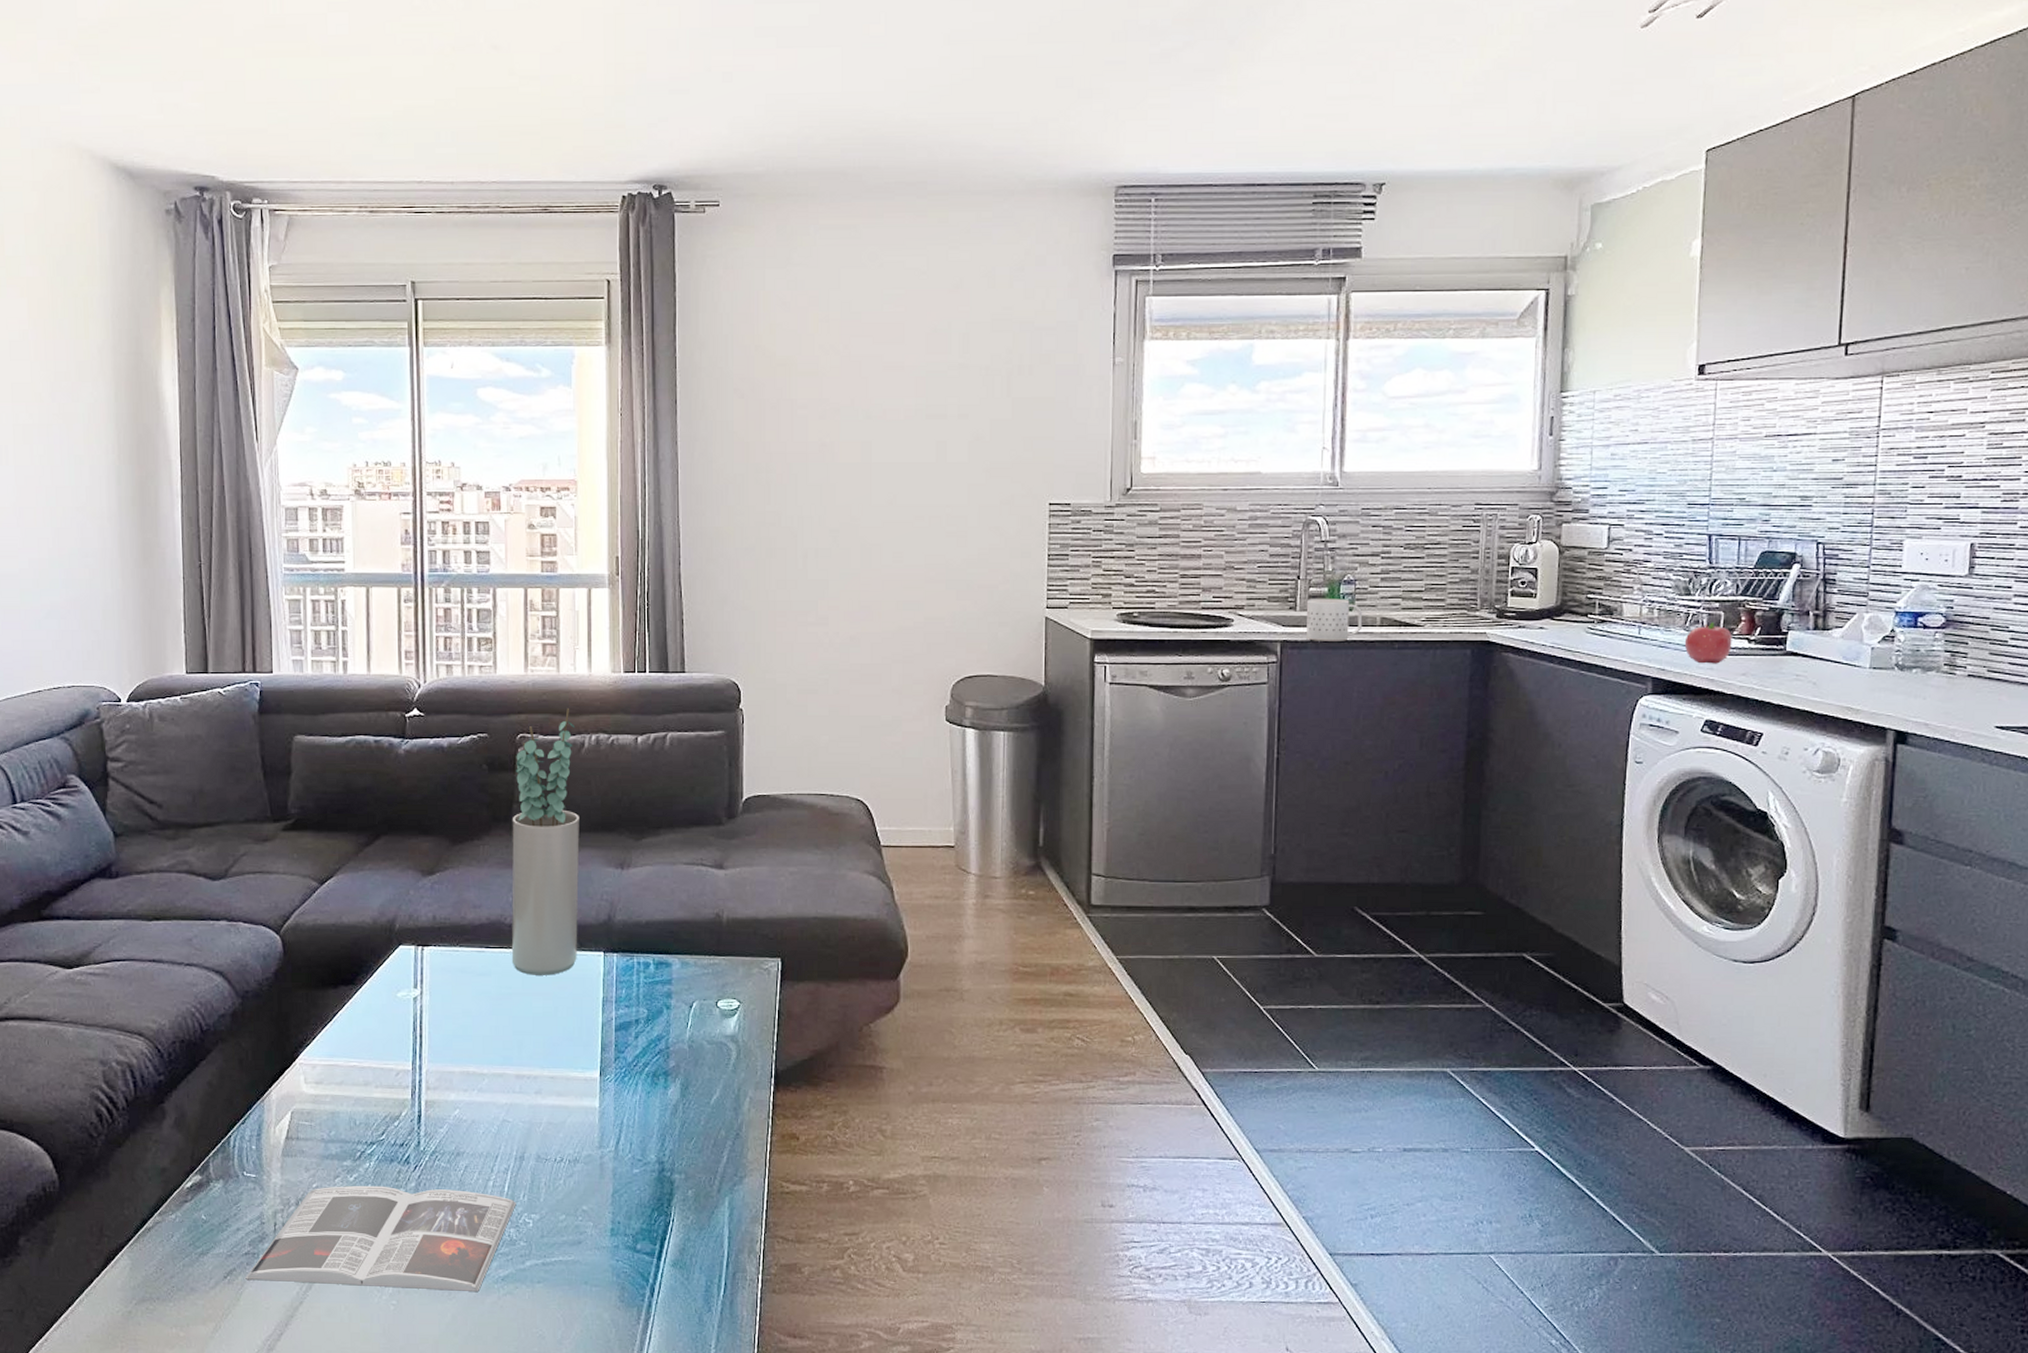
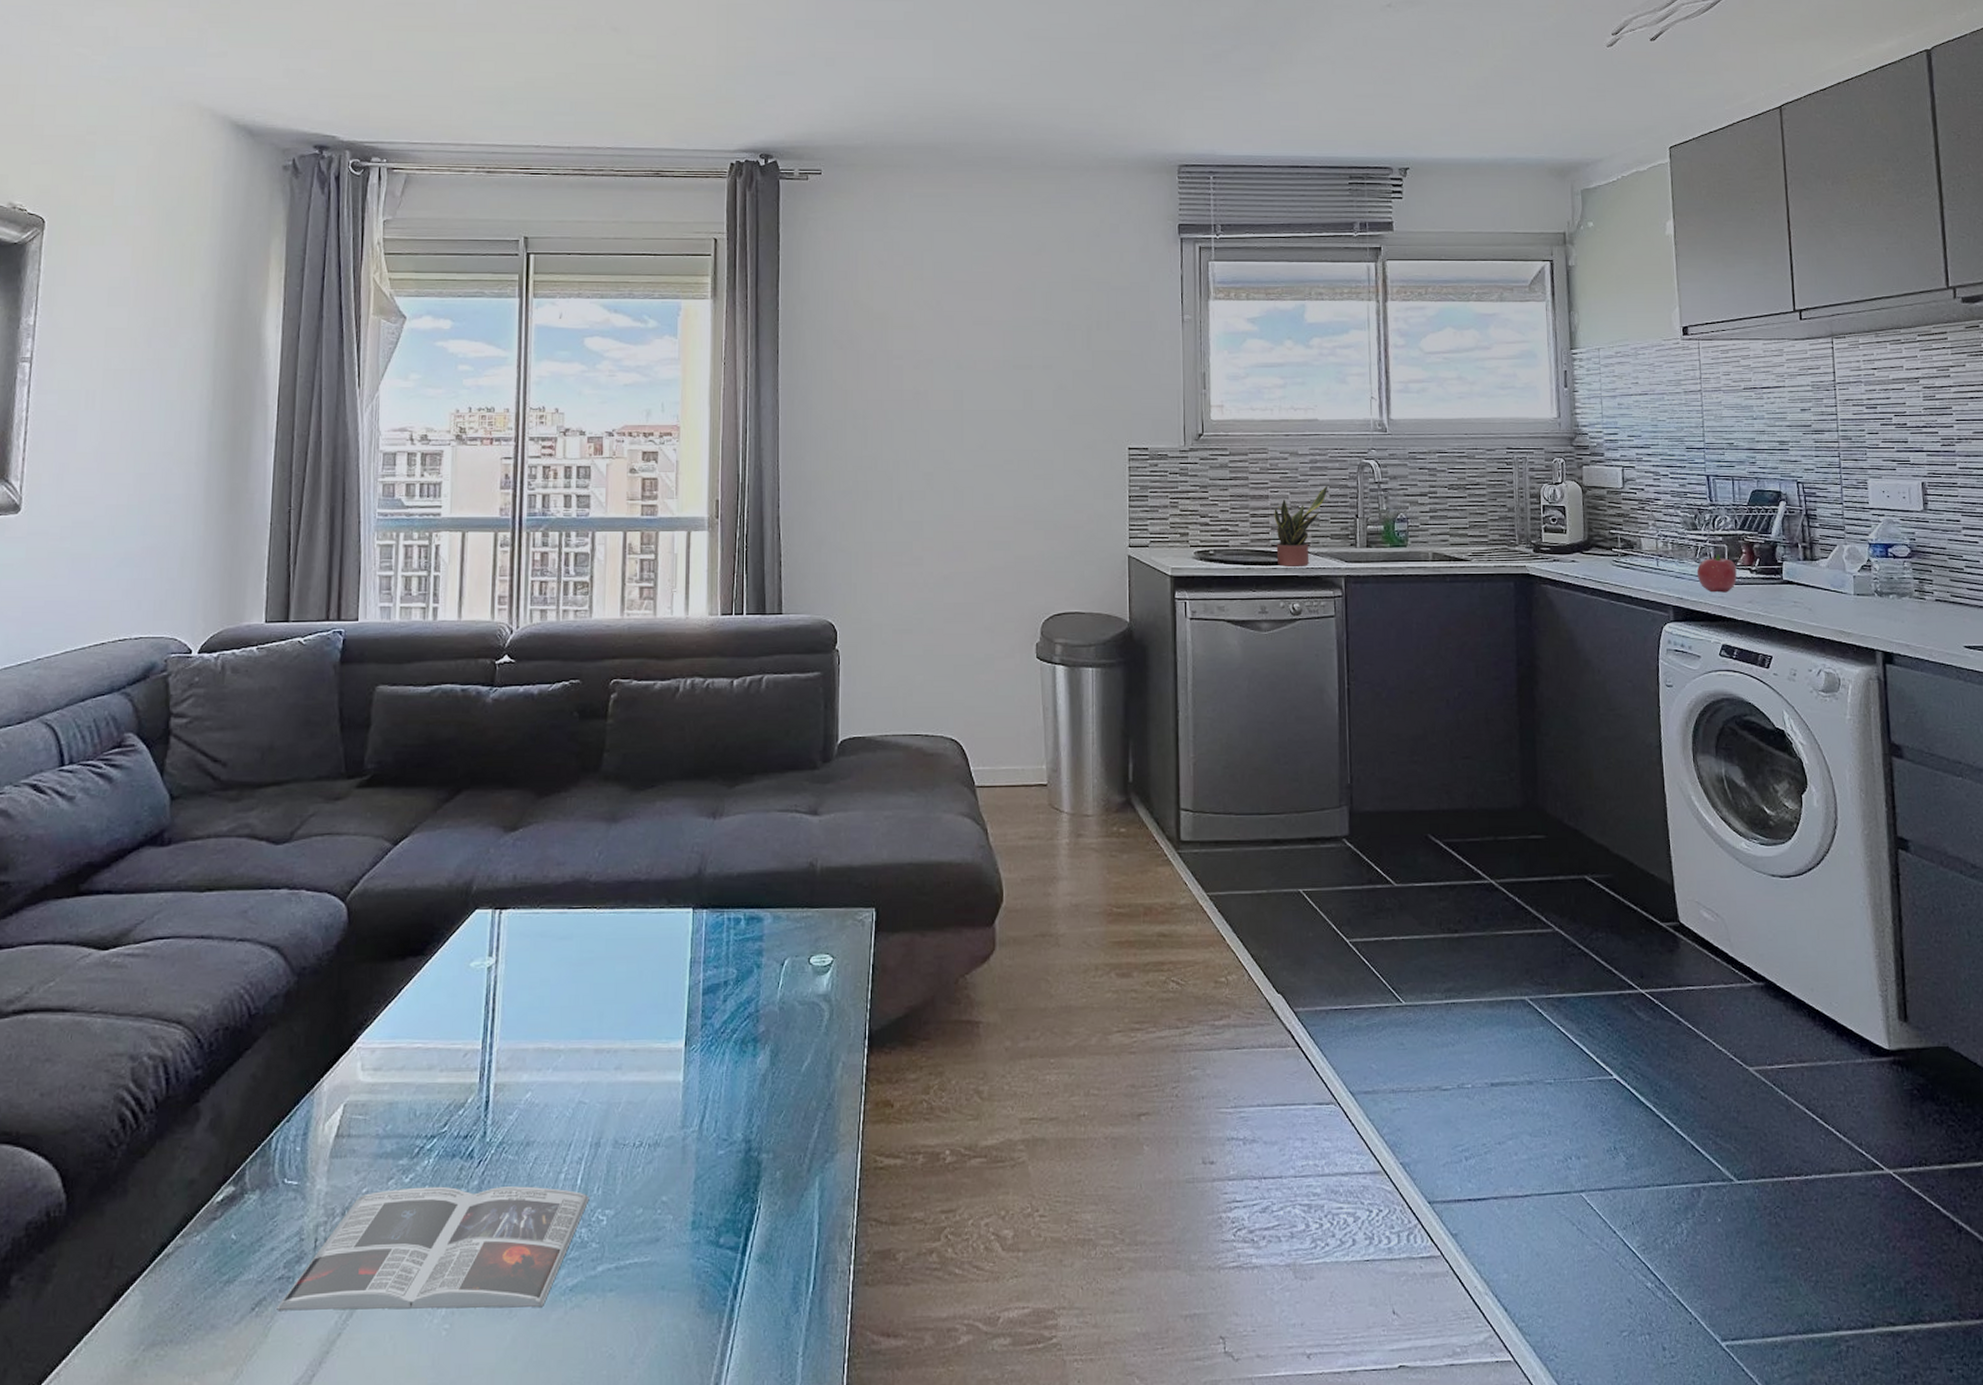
vase: present [511,709,580,975] -> none [595,652,672,937]
potted plant: none [1206,545,1268,632] -> present [1274,486,1328,568]
mug: present [1306,598,1363,641] -> none [1365,535,1417,576]

